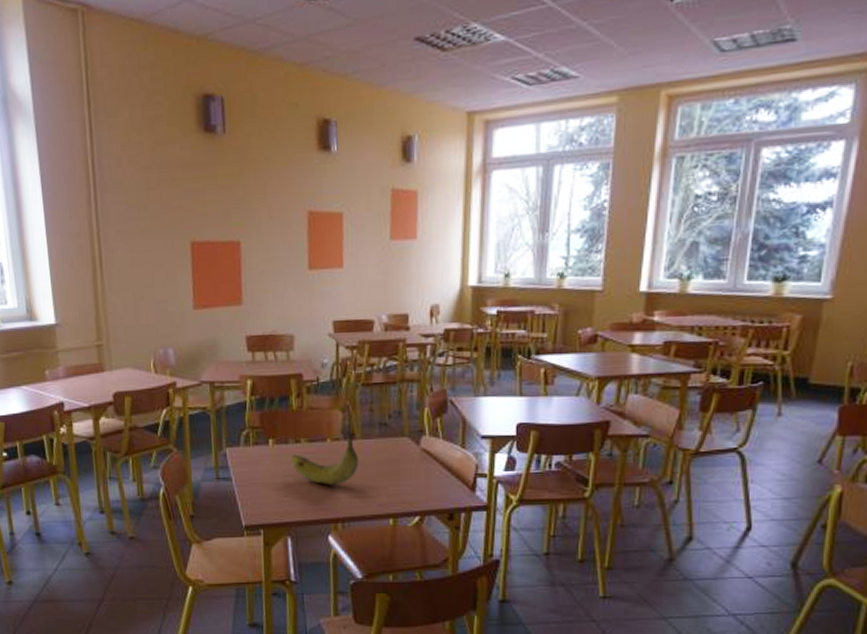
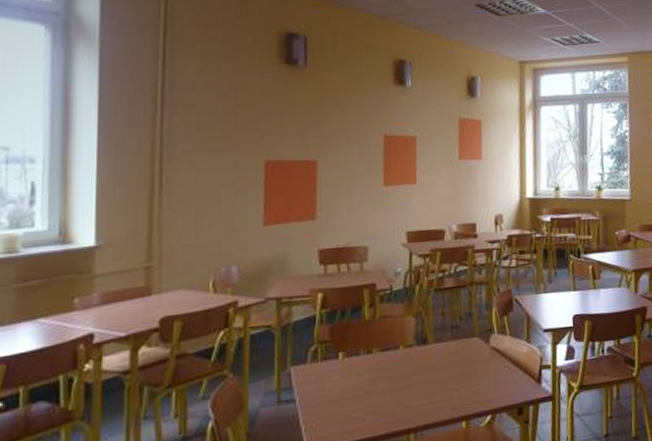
banana: present [292,431,359,485] -> none [363,336,432,395]

